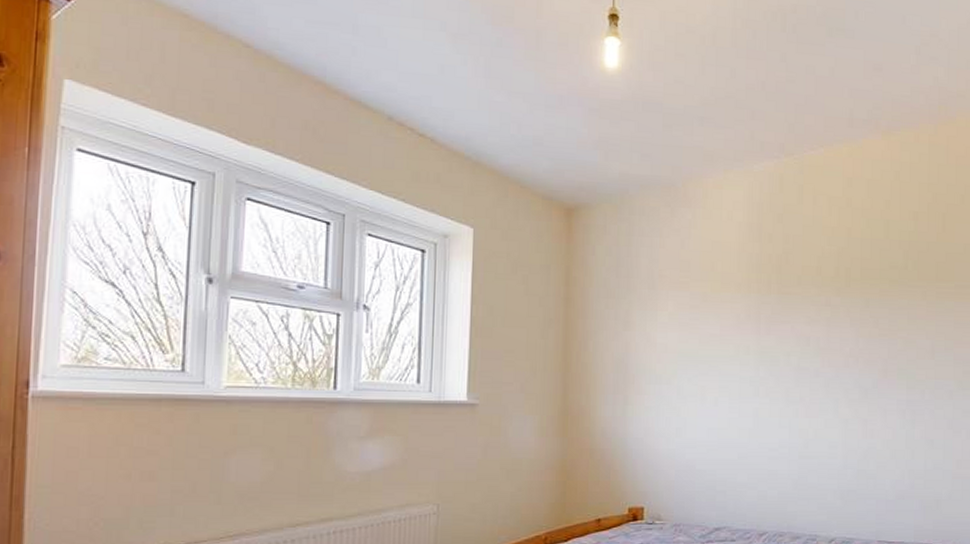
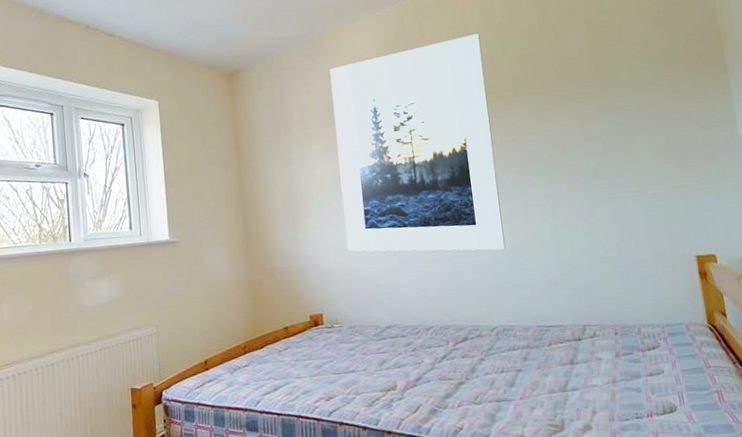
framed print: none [683,209,864,454] -> present [329,33,506,252]

